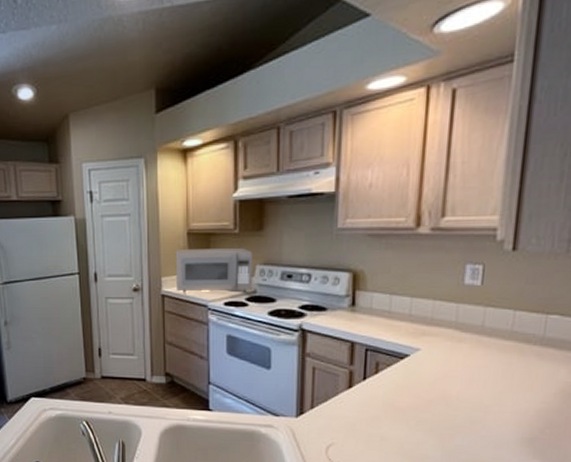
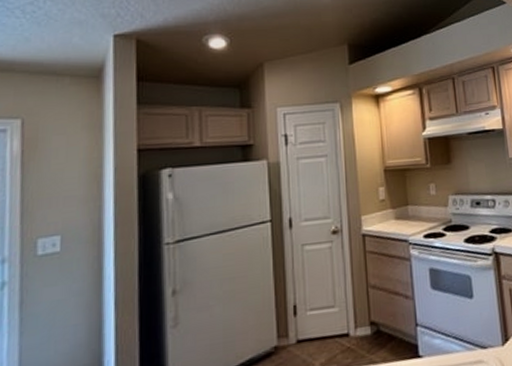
microwave: present [175,248,253,293] -> none [373,181,447,230]

